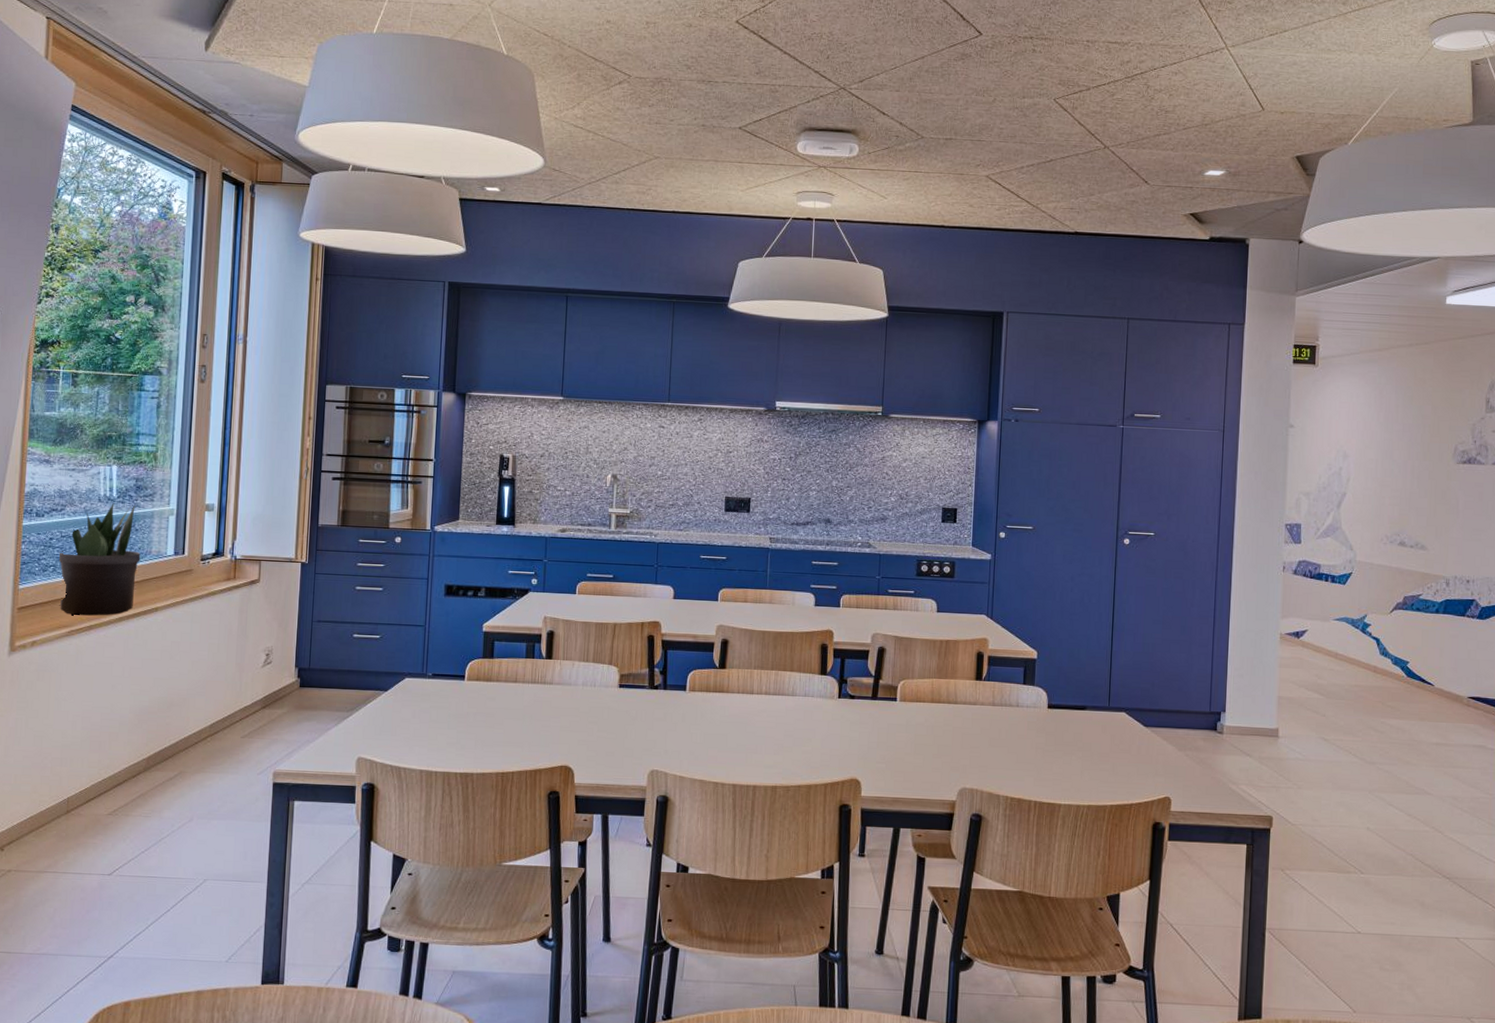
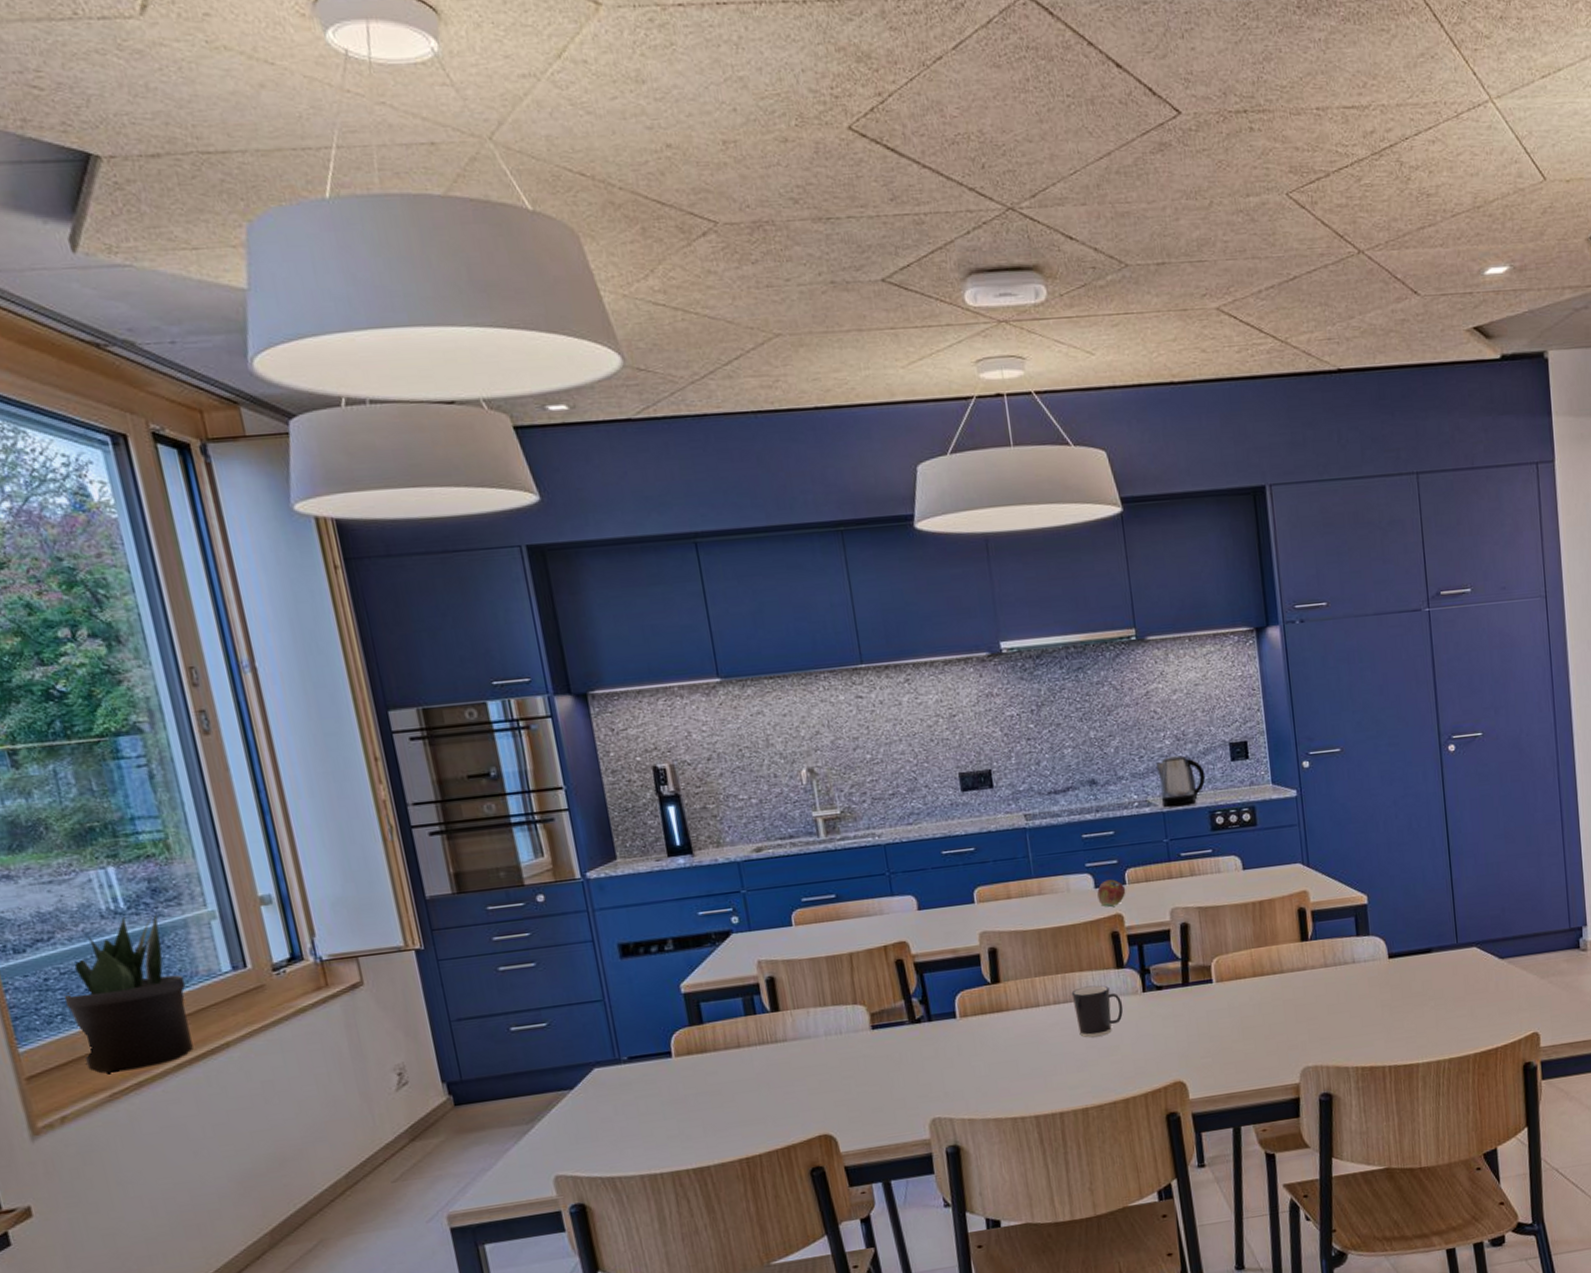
mug: none [780,684,821,728] -> present [1071,985,1124,1038]
fruit: none [816,601,839,623] -> present [1097,879,1126,907]
kettle: none [880,511,919,553] -> present [1155,755,1206,808]

